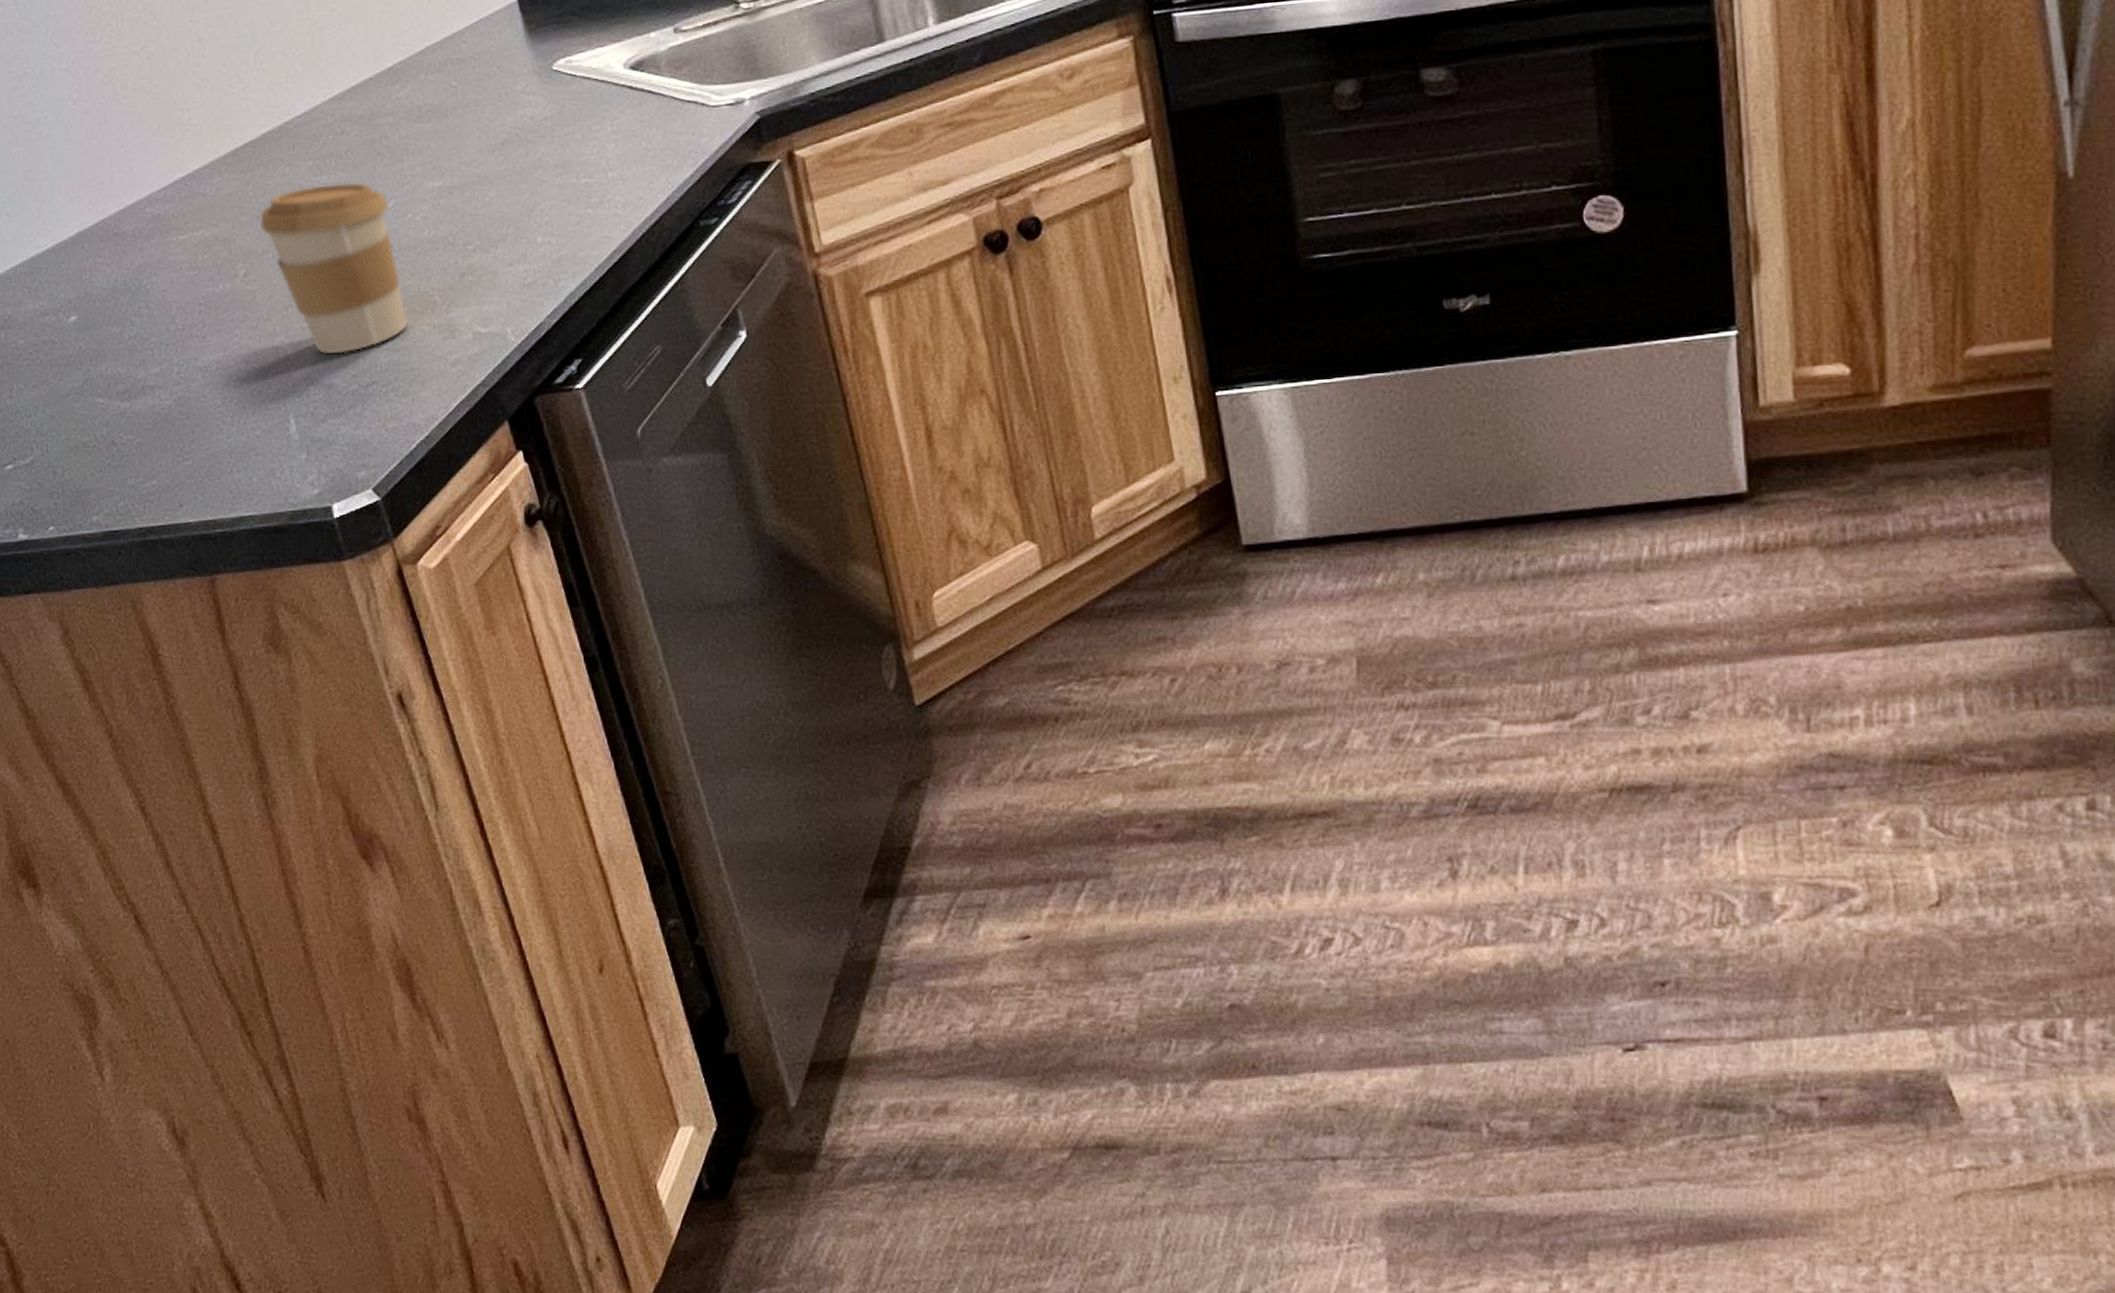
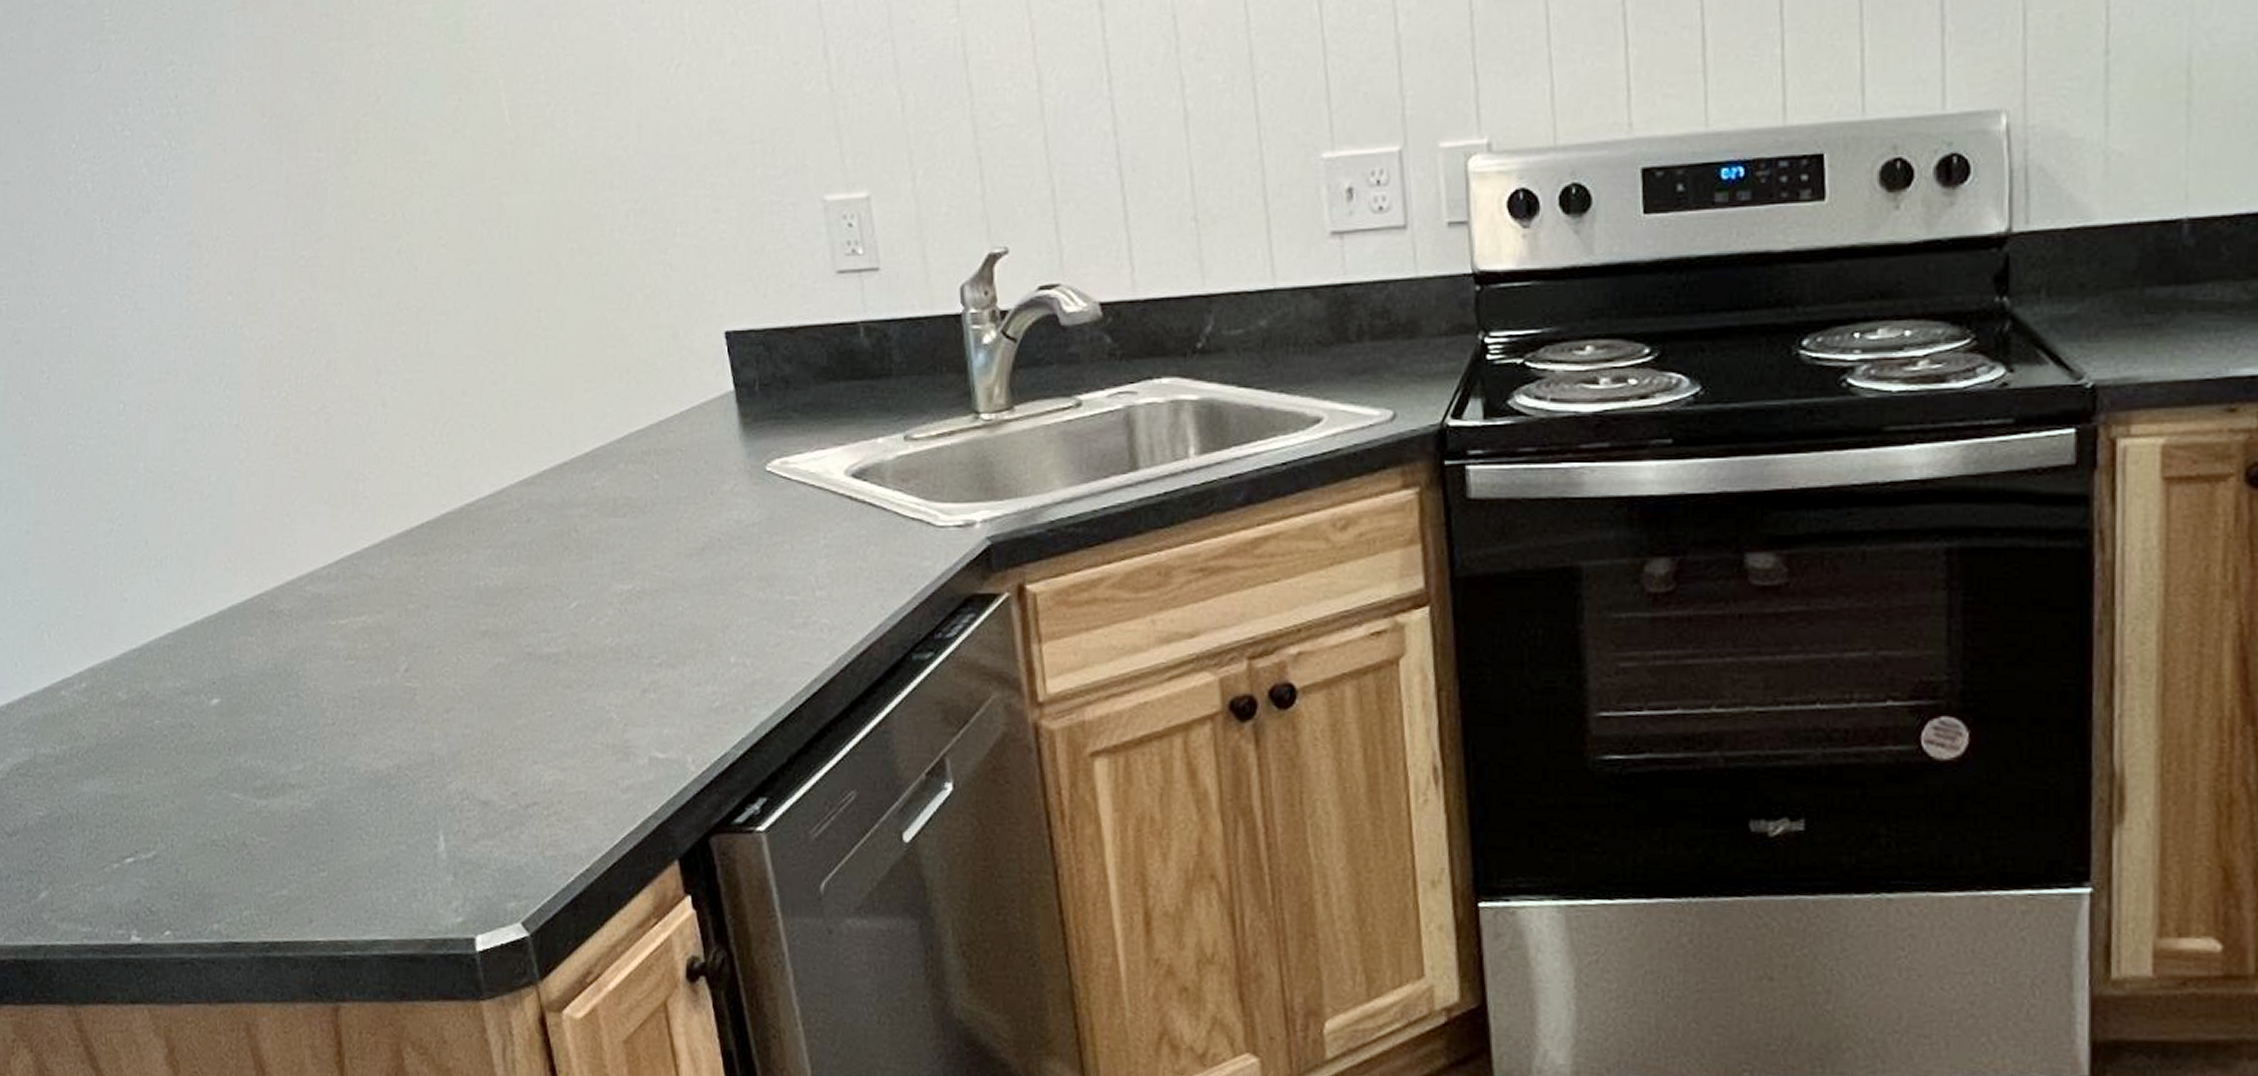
coffee cup: present [259,181,409,356] -> none [428,576,580,769]

